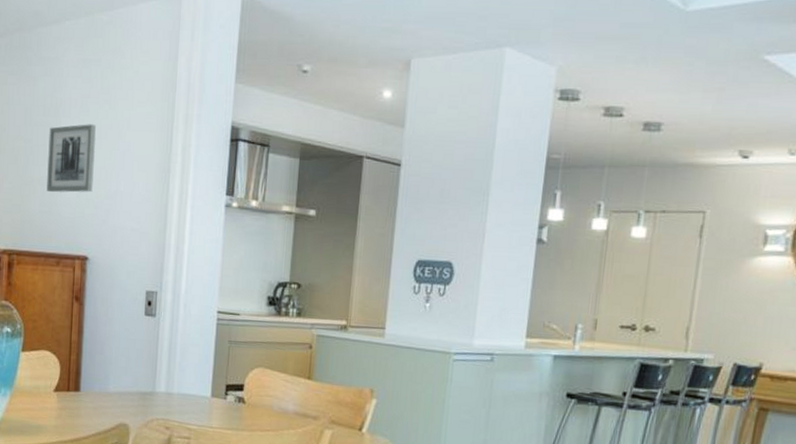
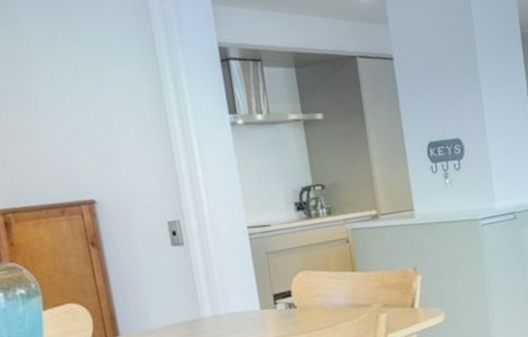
wall art: present [47,124,96,193] -> none [18,66,84,143]

